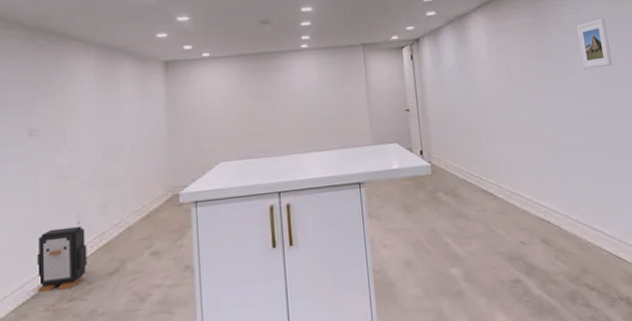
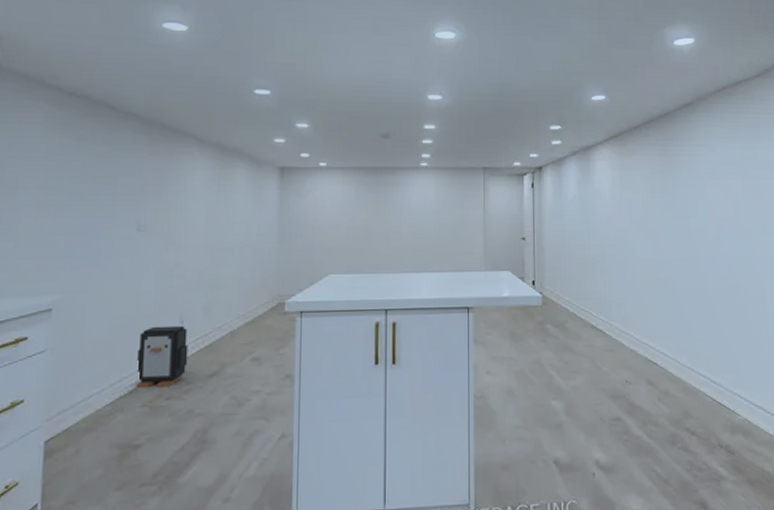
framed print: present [576,18,612,69] -> none [704,162,736,213]

